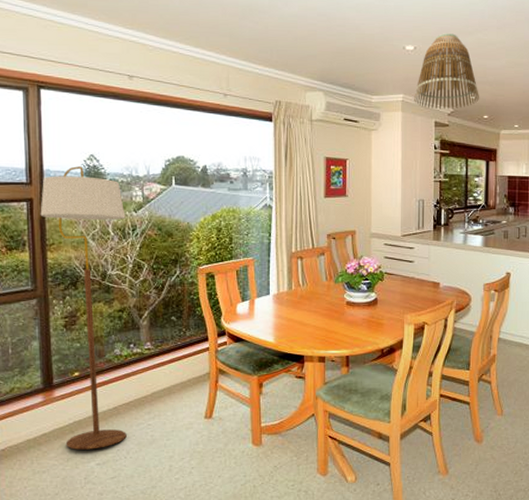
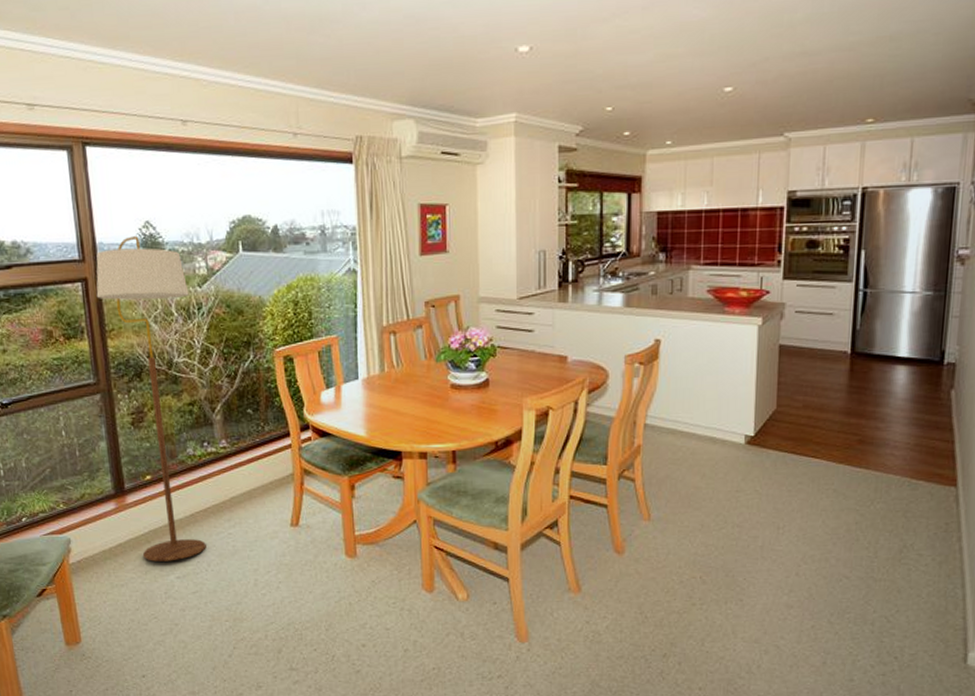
lamp shade: present [414,32,480,109] -> none [531,21,619,129]

